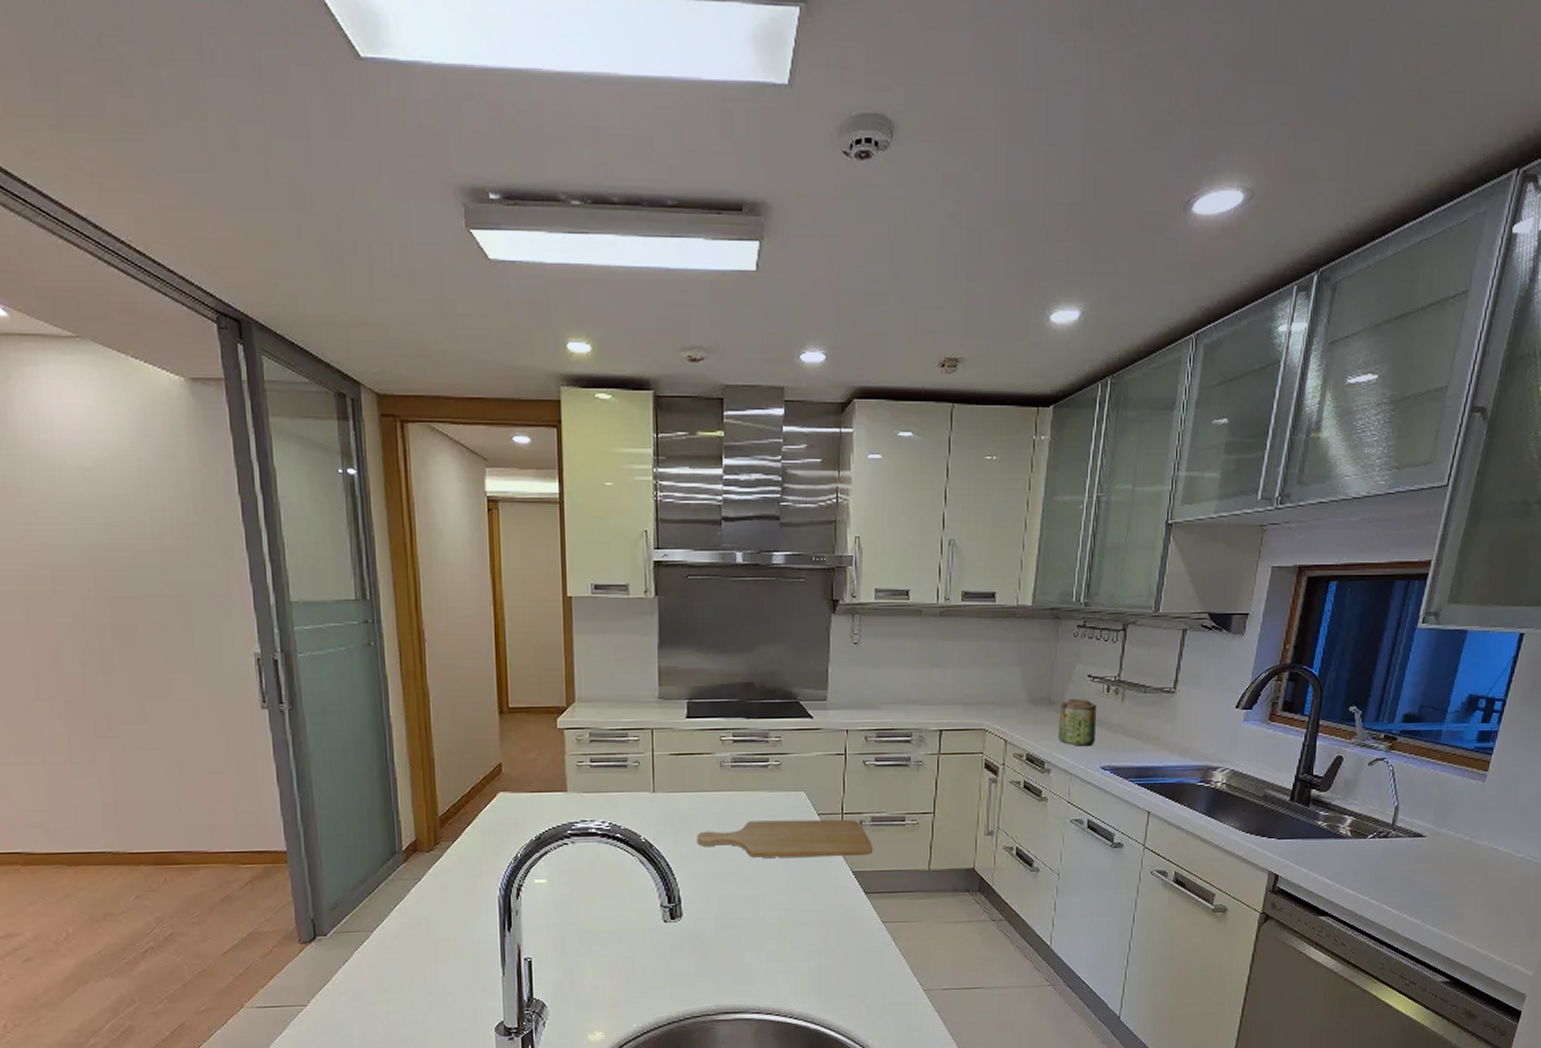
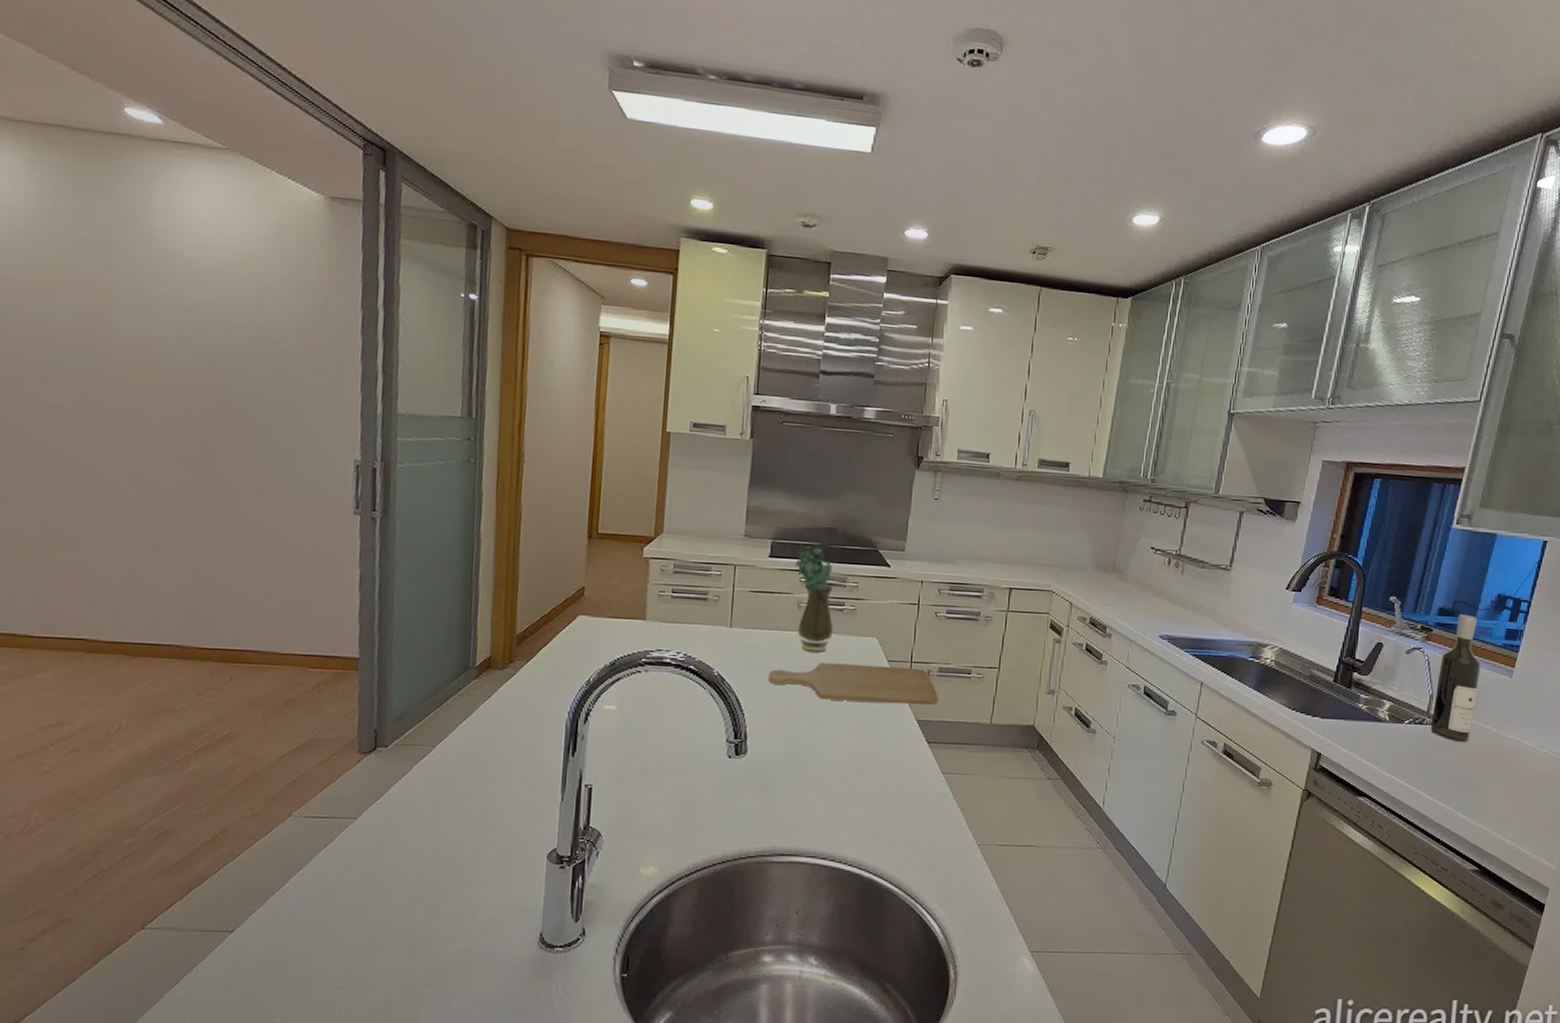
vase: none [713,700,759,811] -> present [795,542,833,652]
canister: present [1058,699,1098,746] -> none [1121,568,1159,615]
bottle: none [1396,720,1451,854] -> present [1430,615,1481,743]

